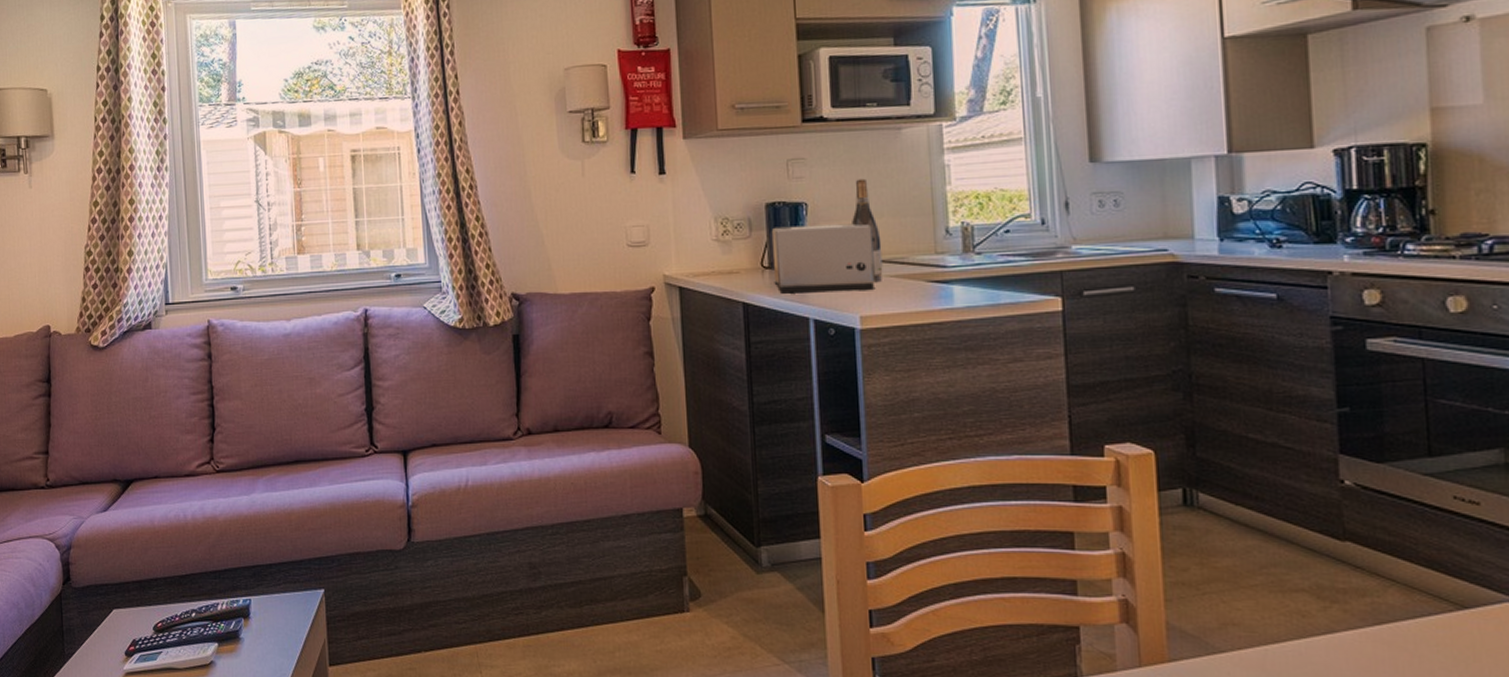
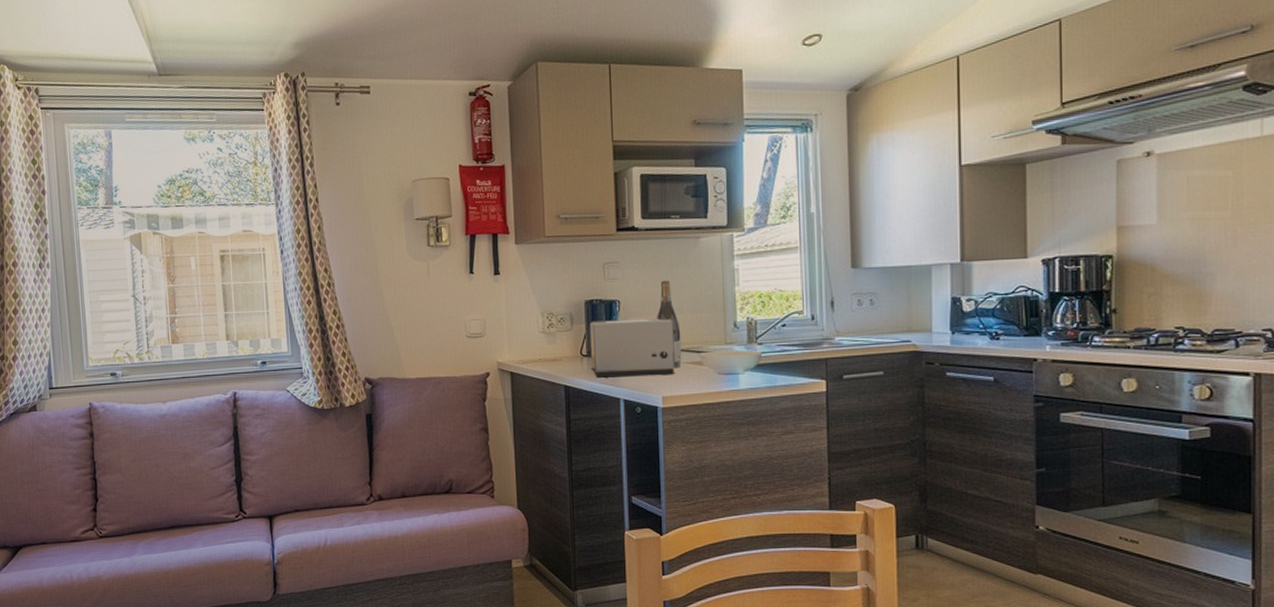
bowl: none [903,260,982,291] -> present [698,350,763,375]

